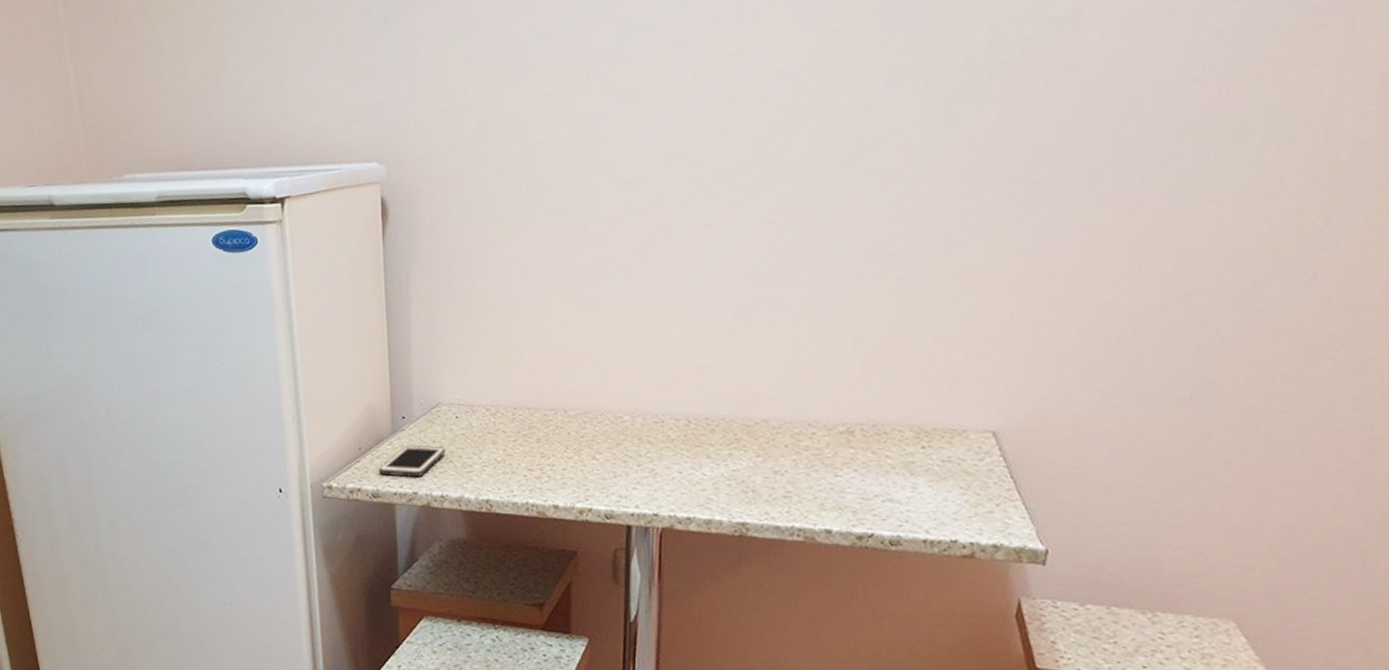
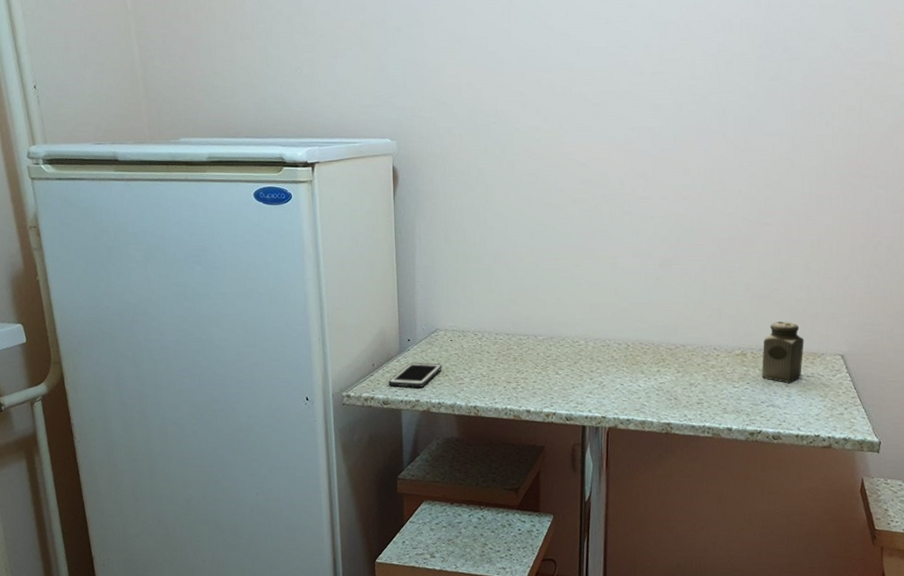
salt shaker: none [876,387,938,470] -> present [762,321,804,383]

